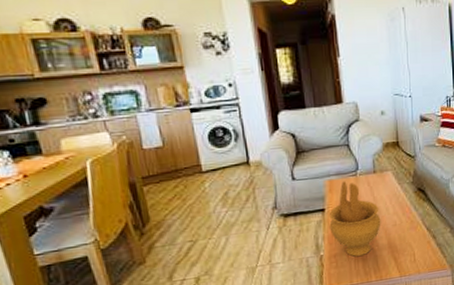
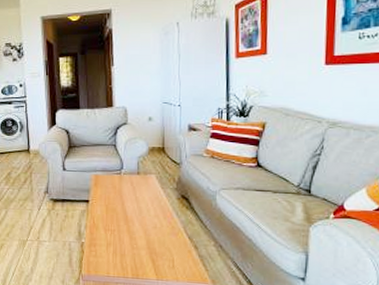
decorative bowl: present [329,181,381,257] -> none [92,178,142,250]

